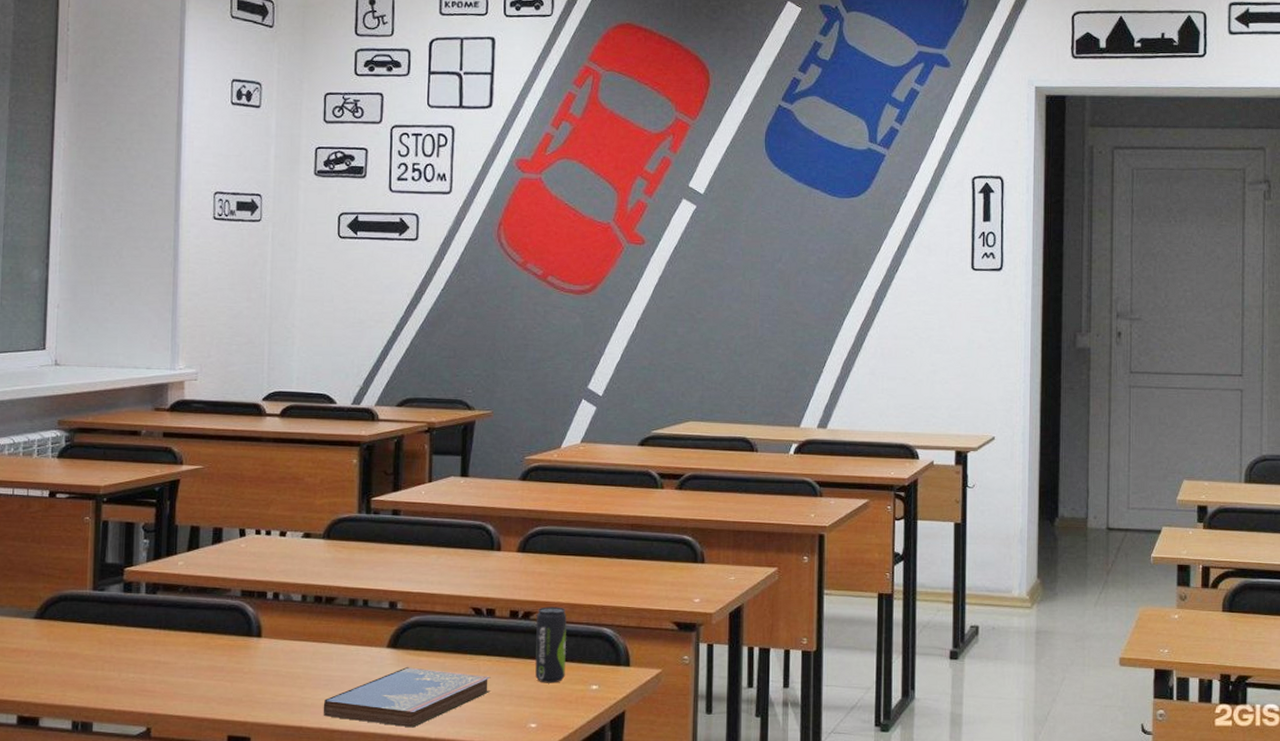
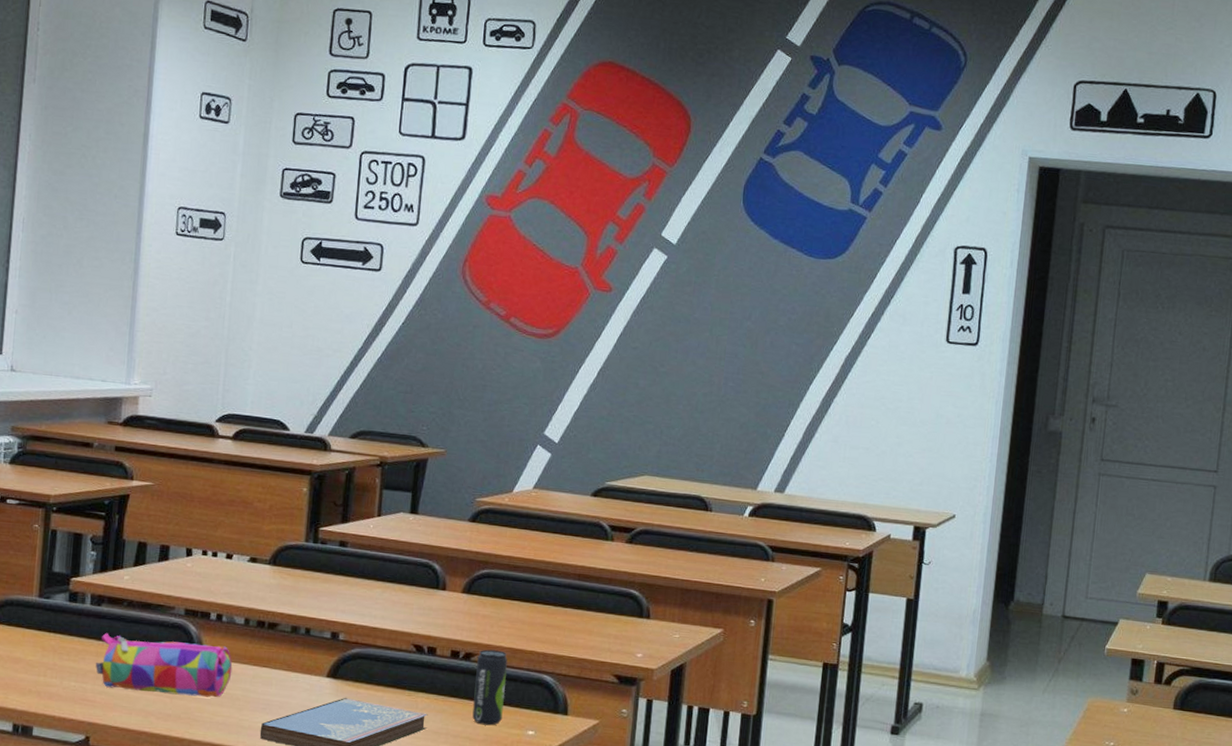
pencil case: none [153,620,292,678] -> present [95,632,233,697]

